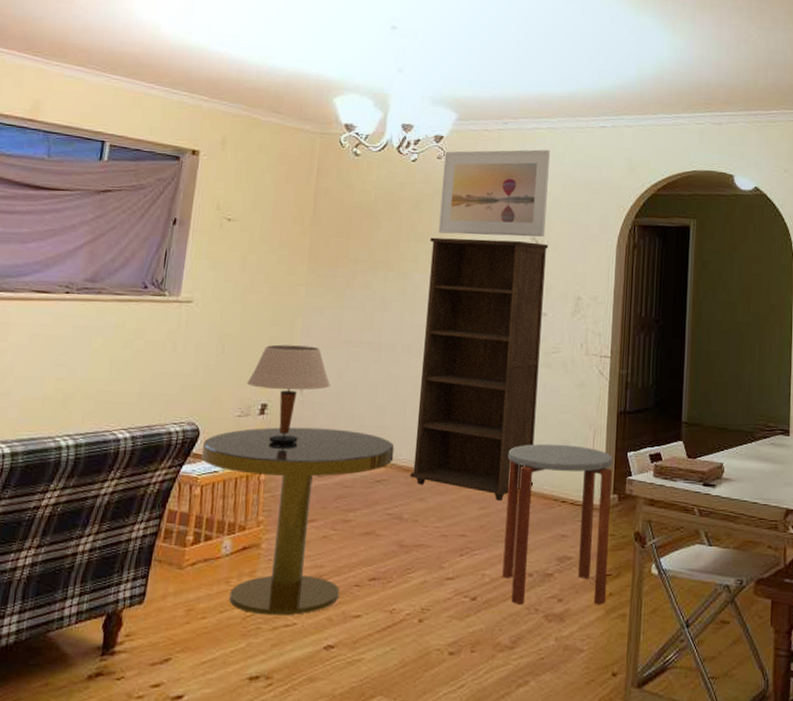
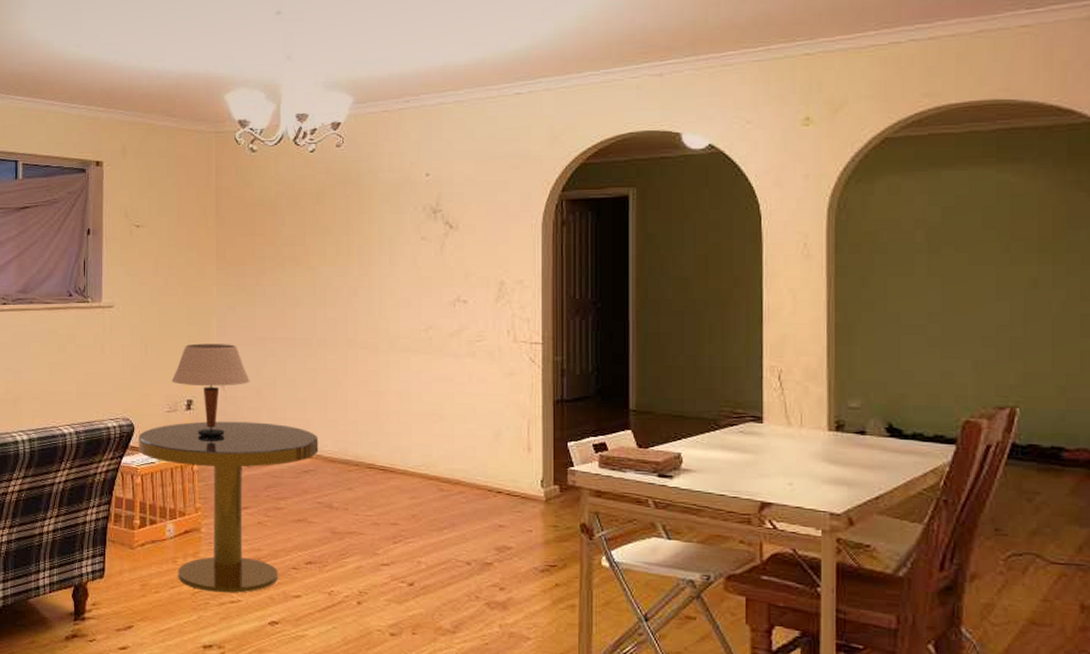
bookcase: present [410,237,549,501] -> none [336,227,465,491]
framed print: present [438,149,550,237] -> none [343,126,459,224]
side table: present [502,443,614,605] -> none [435,434,552,595]

